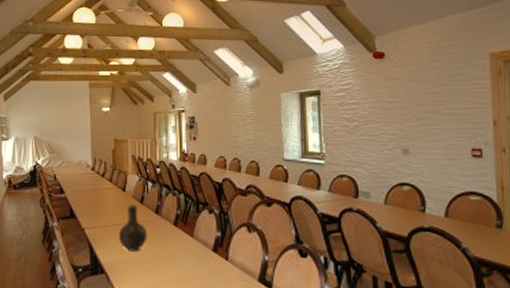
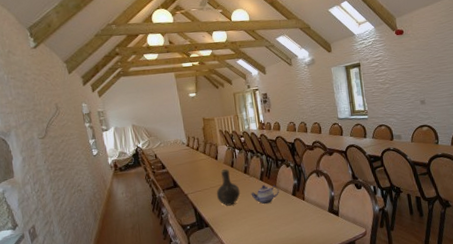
teapot: none [160,231,196,257] -> present [250,184,279,204]

